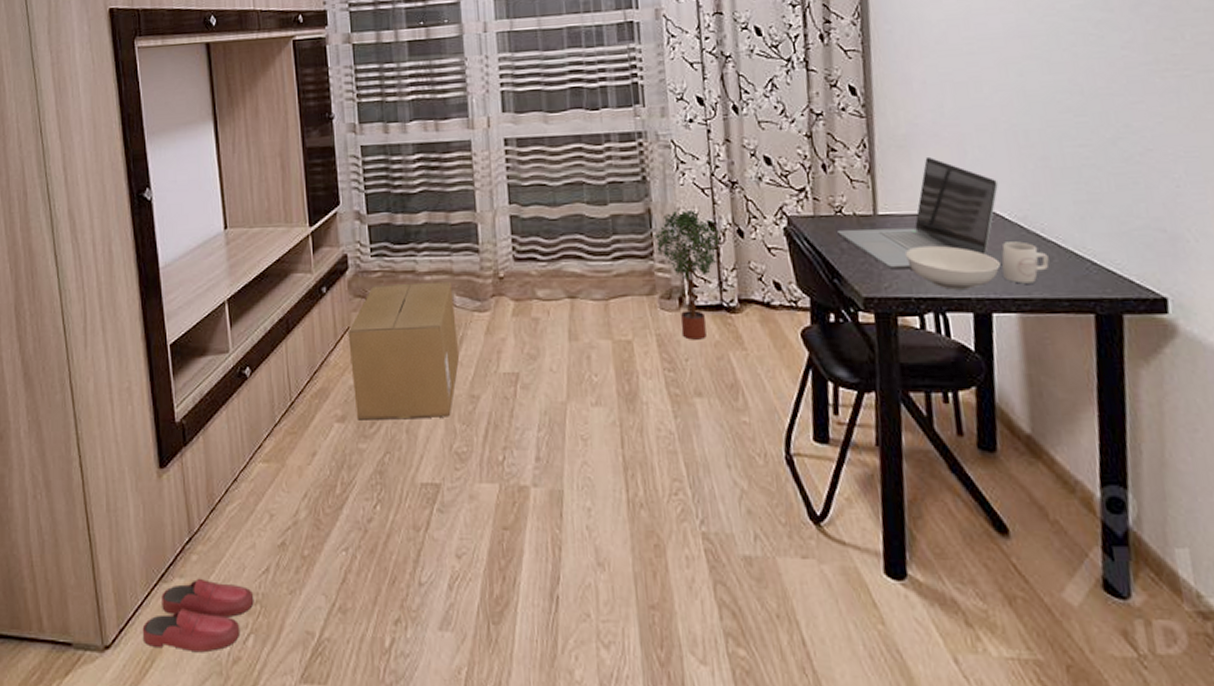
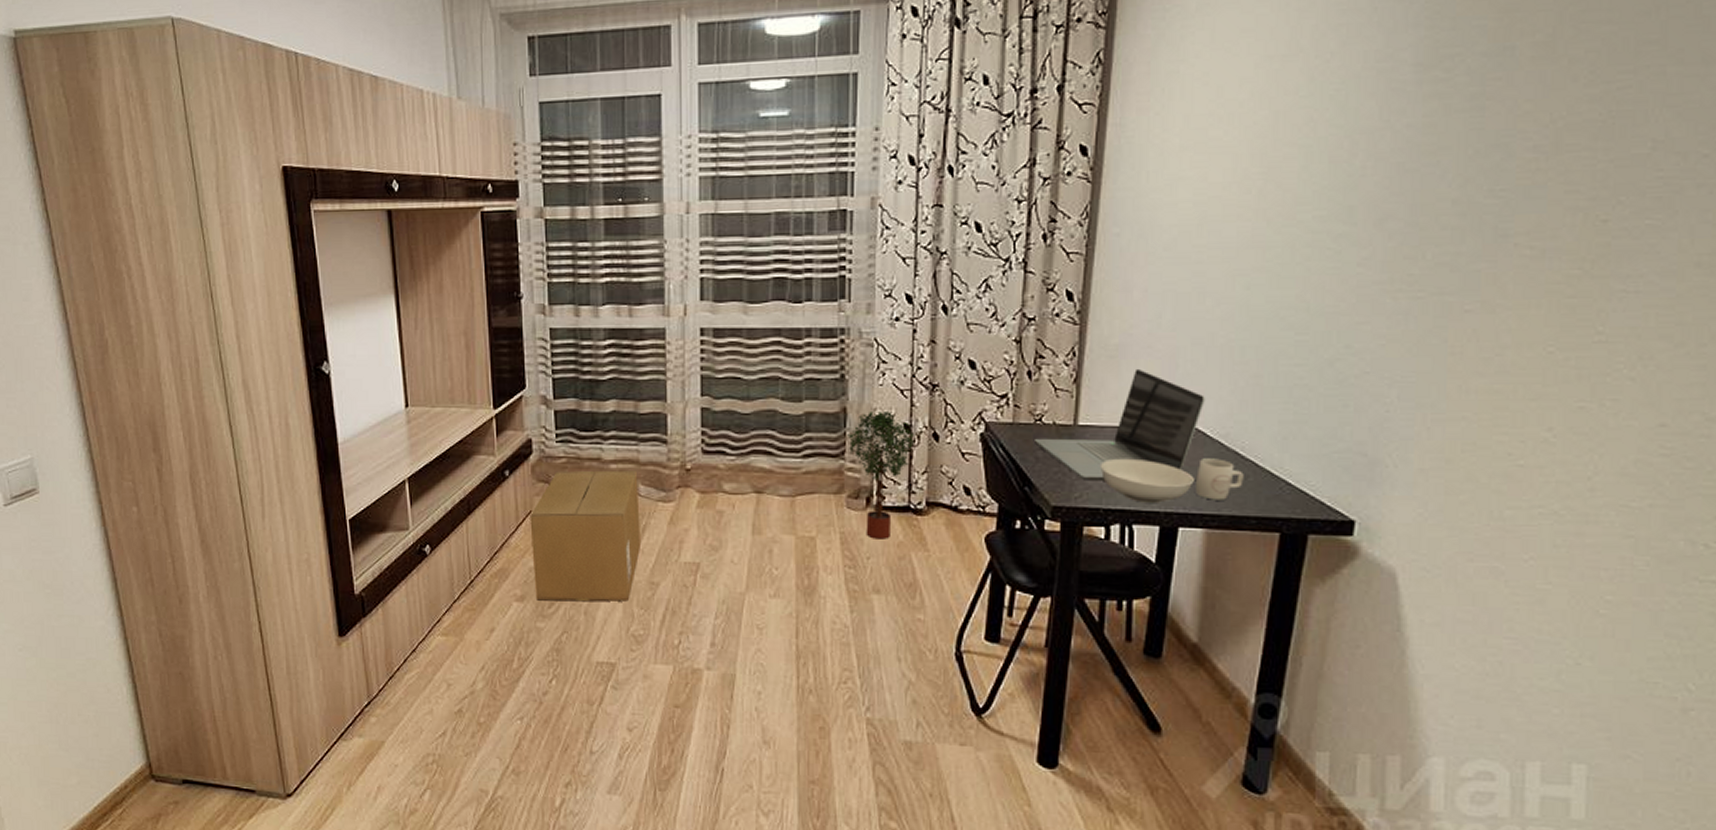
slippers: present [142,578,254,653] -> none [323,738,431,804]

